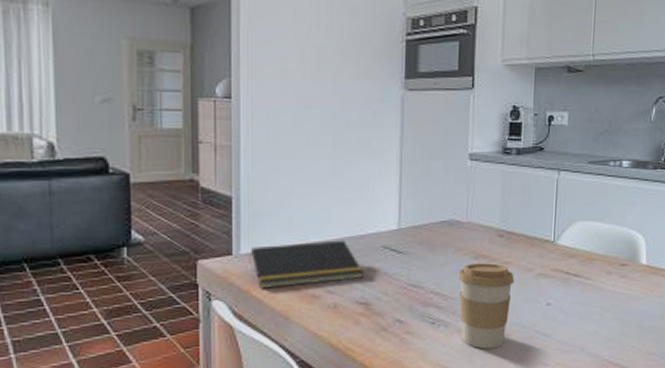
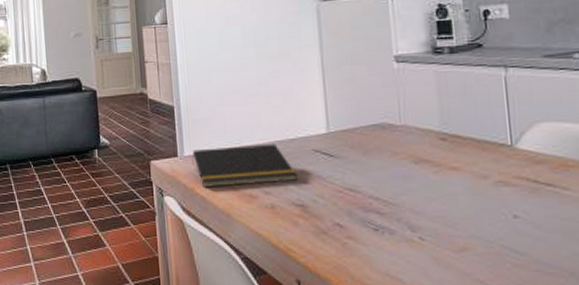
coffee cup: present [458,263,515,349] -> none [398,168,468,263]

